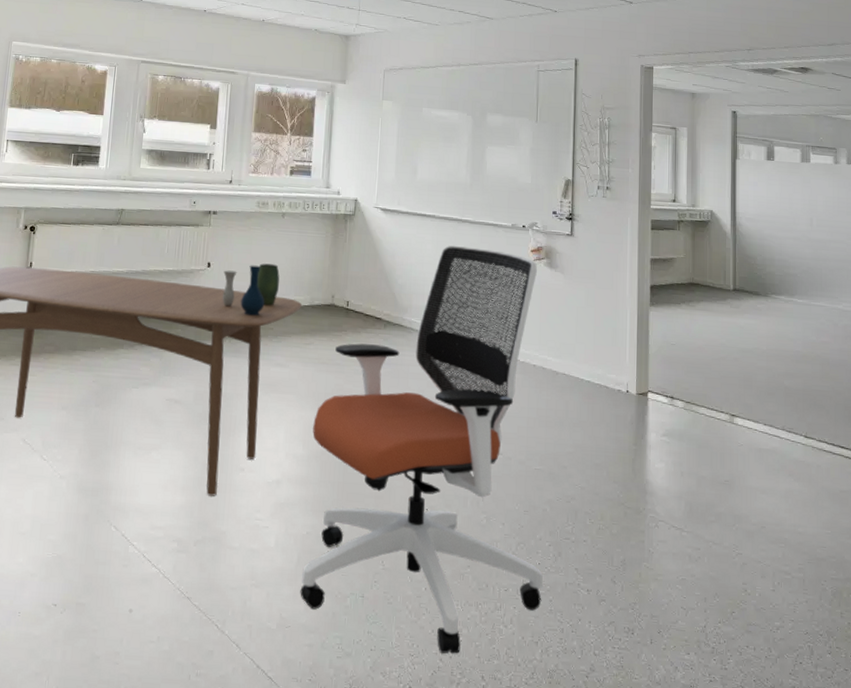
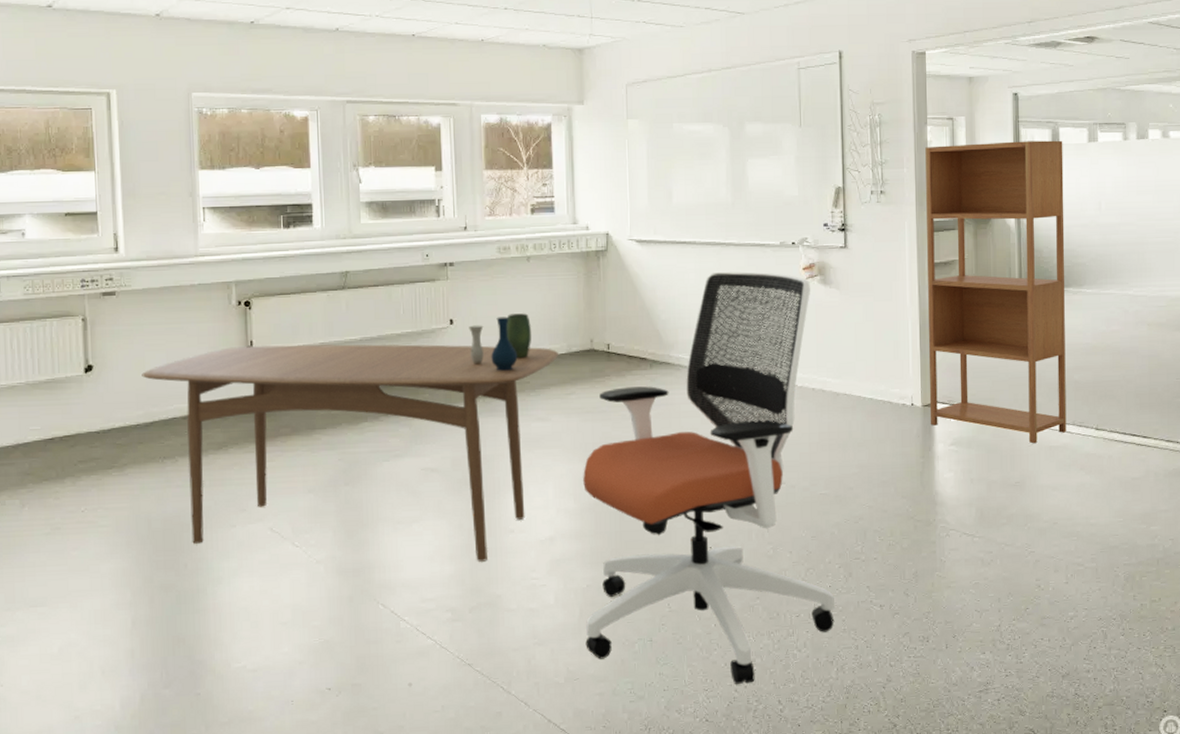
bookcase: none [645,151,778,444] -> present [925,140,1067,444]

